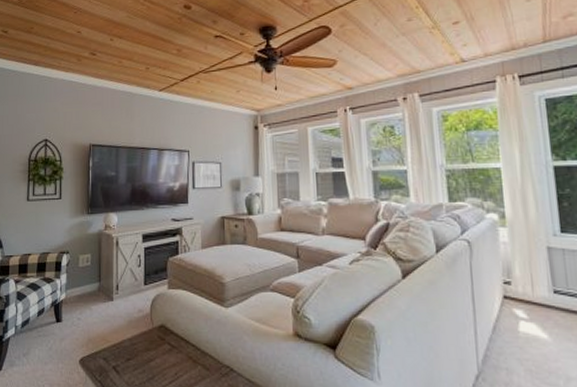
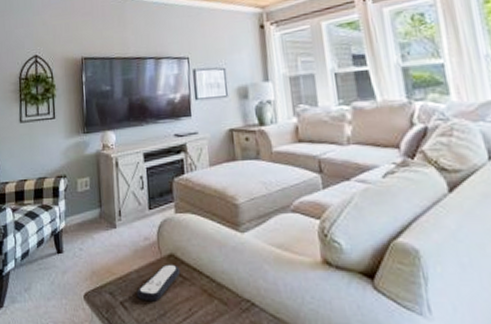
remote control: none [128,333,170,367] -> present [136,264,181,302]

